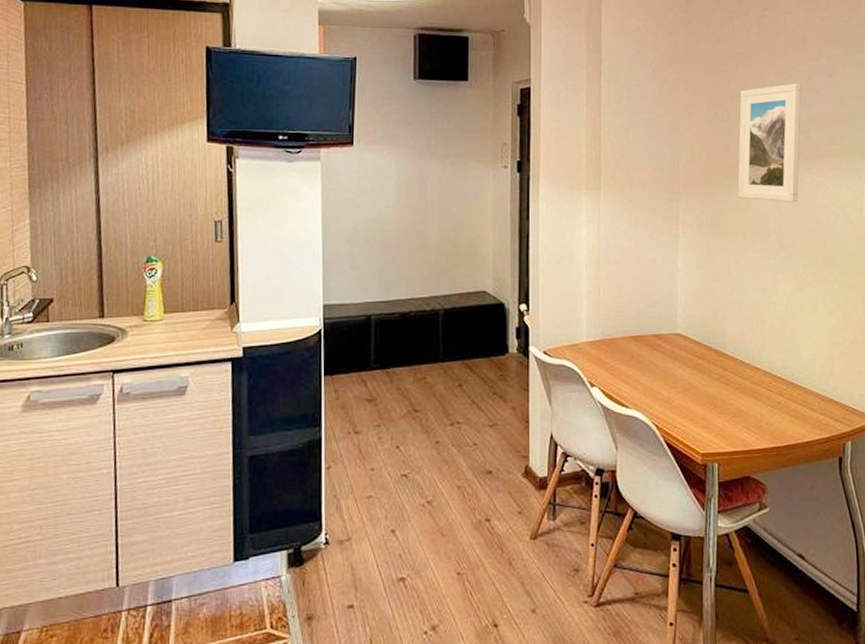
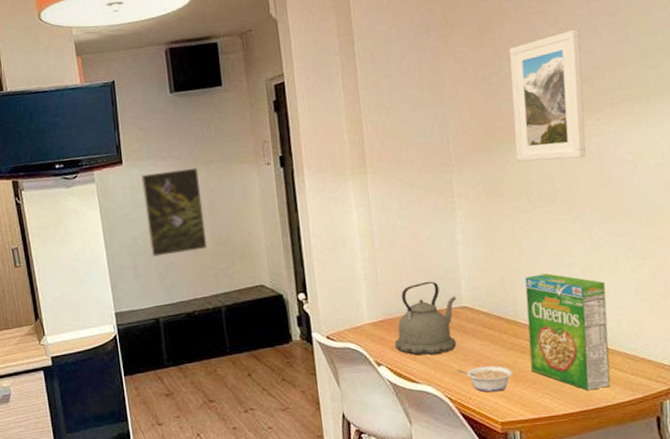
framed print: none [371,159,433,248] -> present [141,167,208,257]
kettle: none [609,305,672,379] -> present [394,281,457,355]
legume: none [665,395,717,422] -> present [456,365,514,393]
cereal box: none [733,309,805,427] -> present [524,273,611,391]

